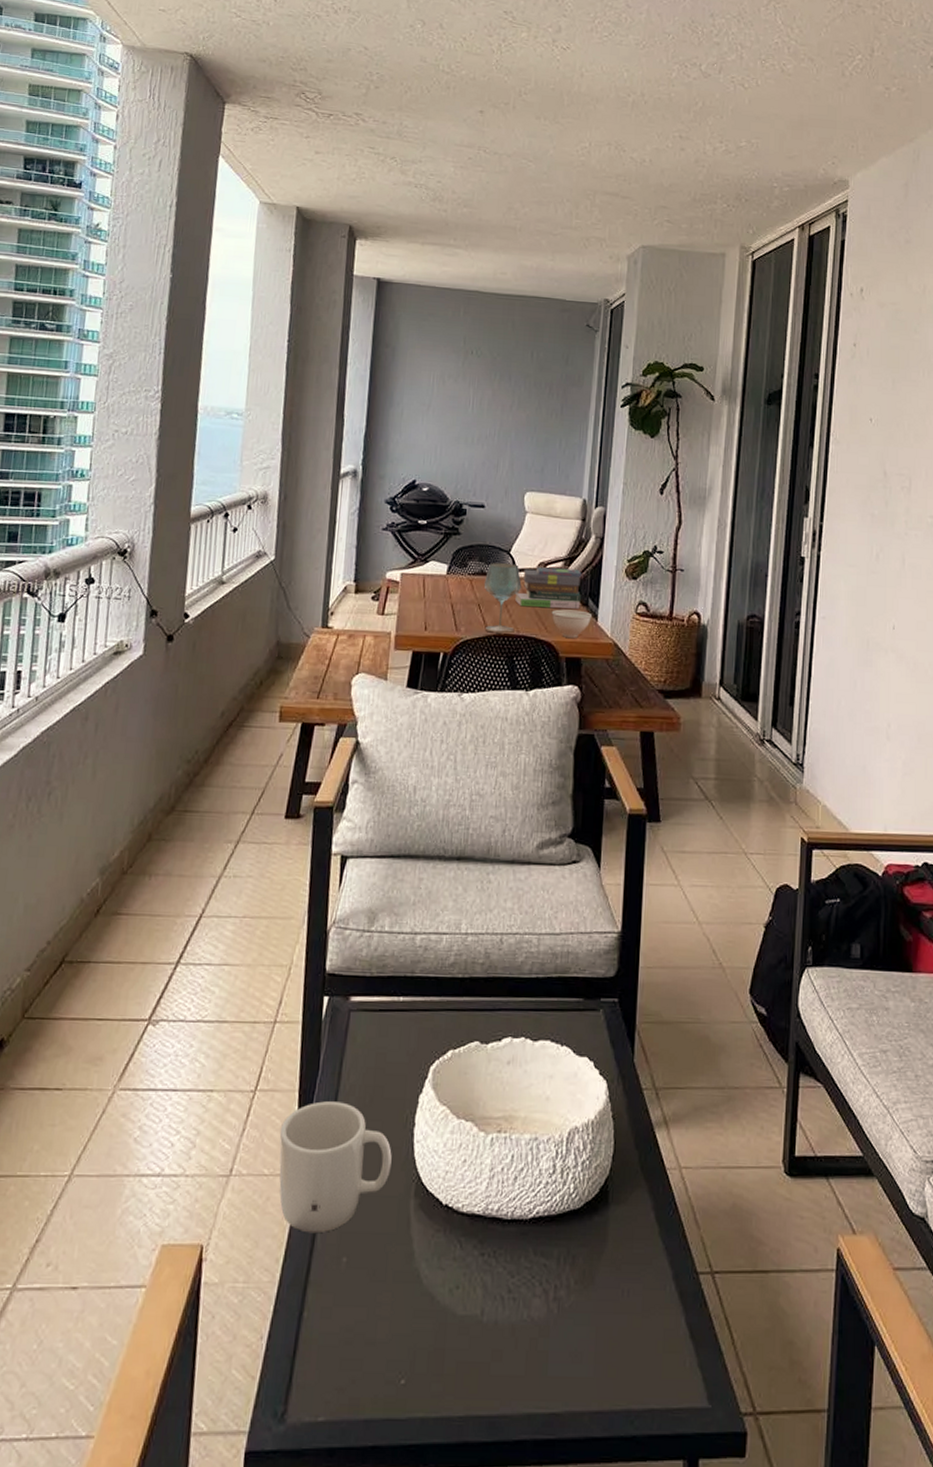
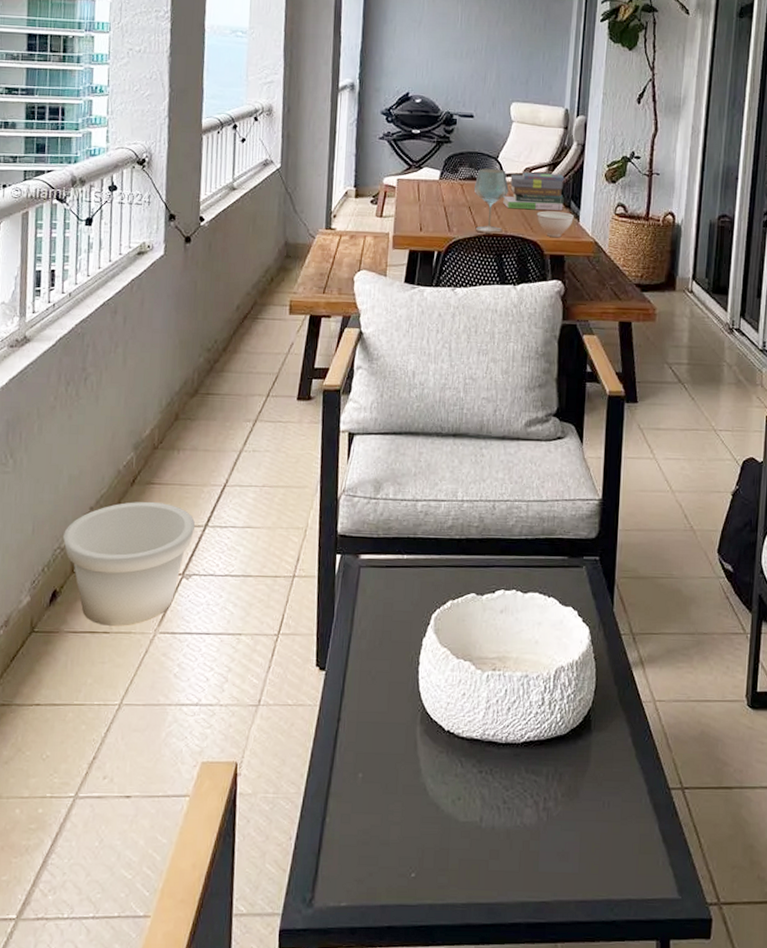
pot: none [14,935,166,1082] -> present [63,502,196,626]
mug: present [279,1101,392,1234] -> none [300,643,400,754]

